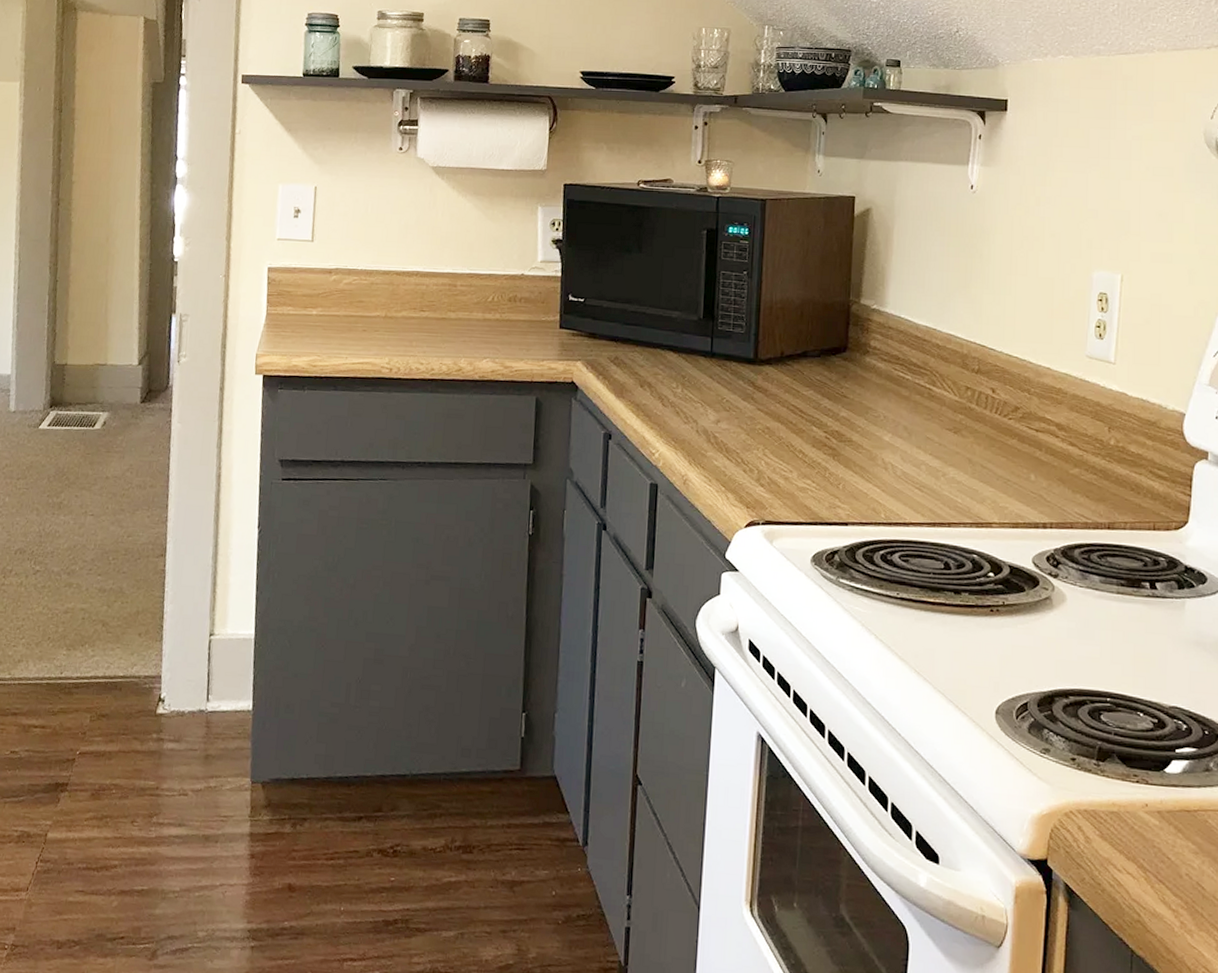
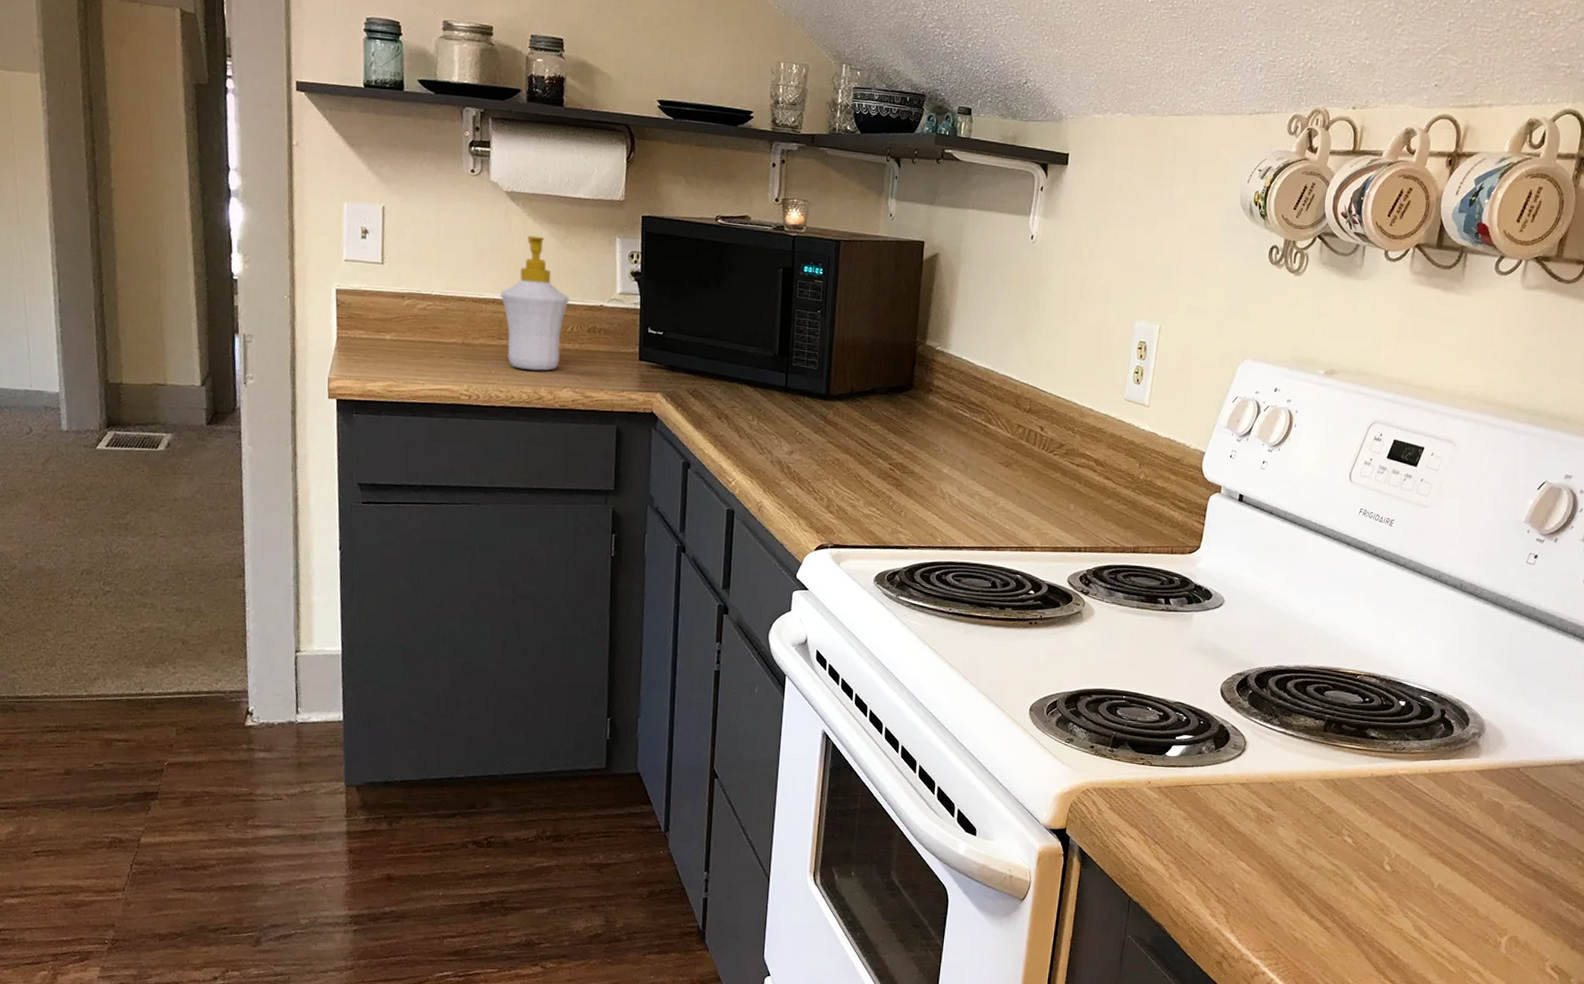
soap bottle: none [423,208,491,342] -> present [500,235,570,371]

